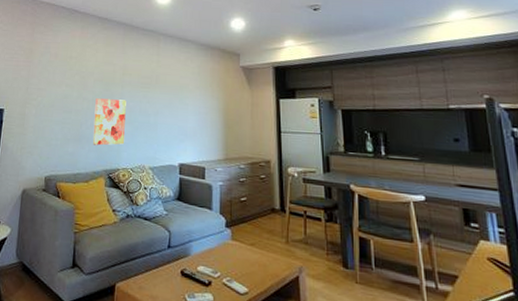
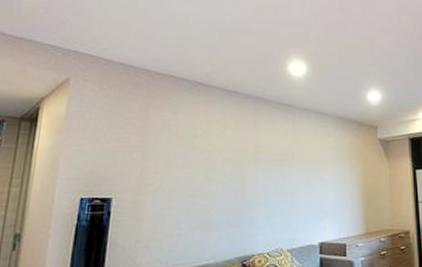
wall art: present [93,98,126,146] -> none [223,179,260,231]

